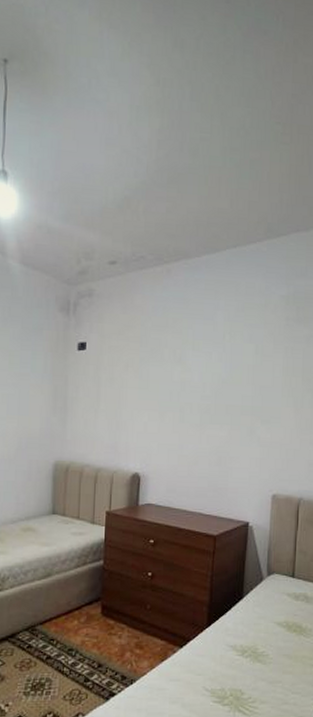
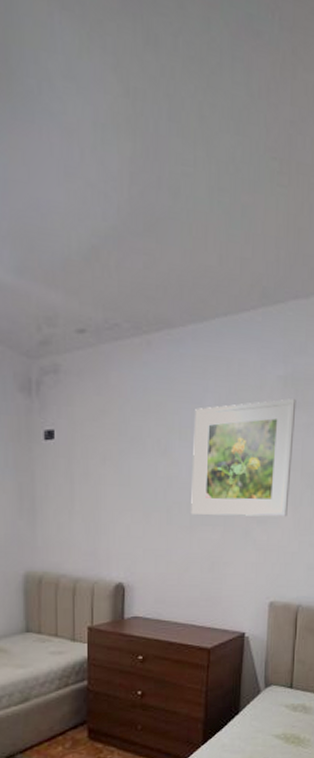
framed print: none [201,315,298,418] -> present [191,399,296,517]

